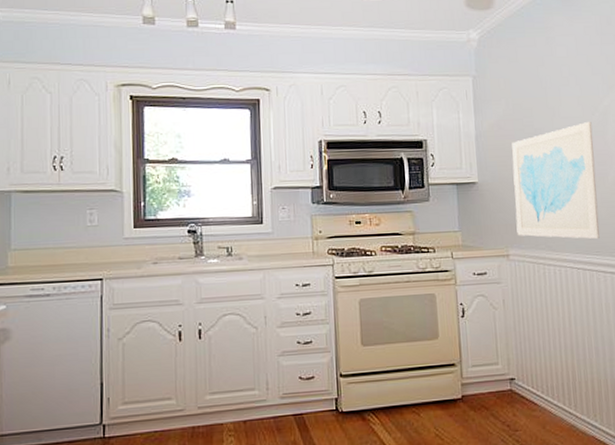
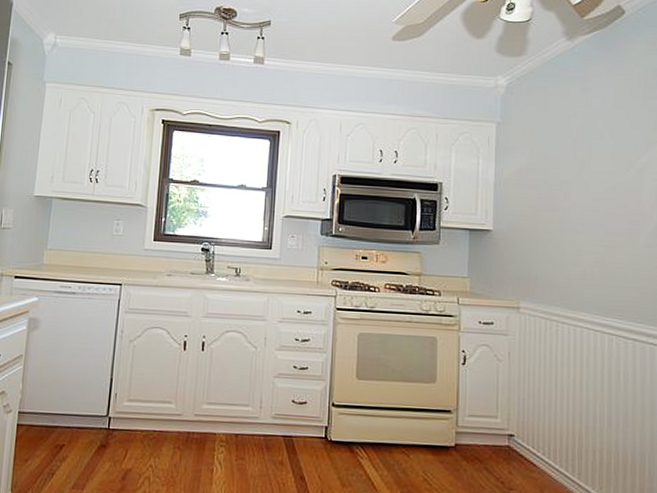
wall art: present [512,122,600,239] -> none [530,178,626,303]

